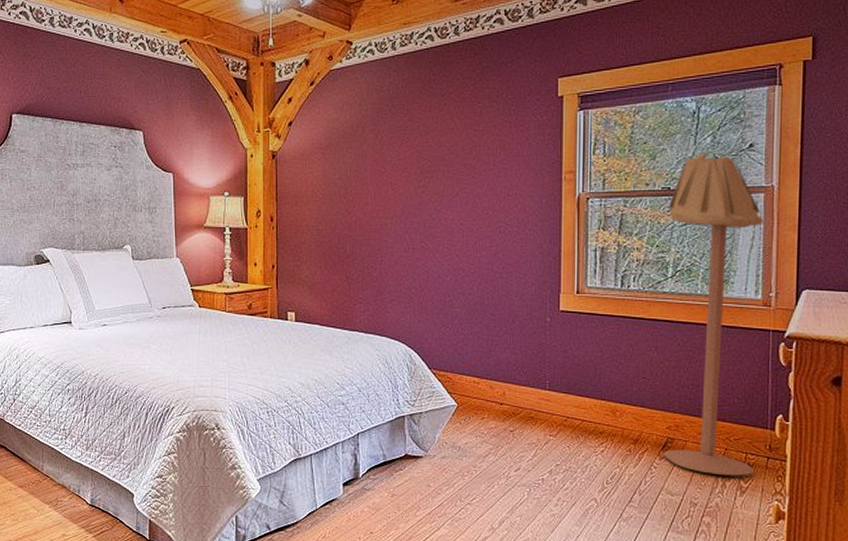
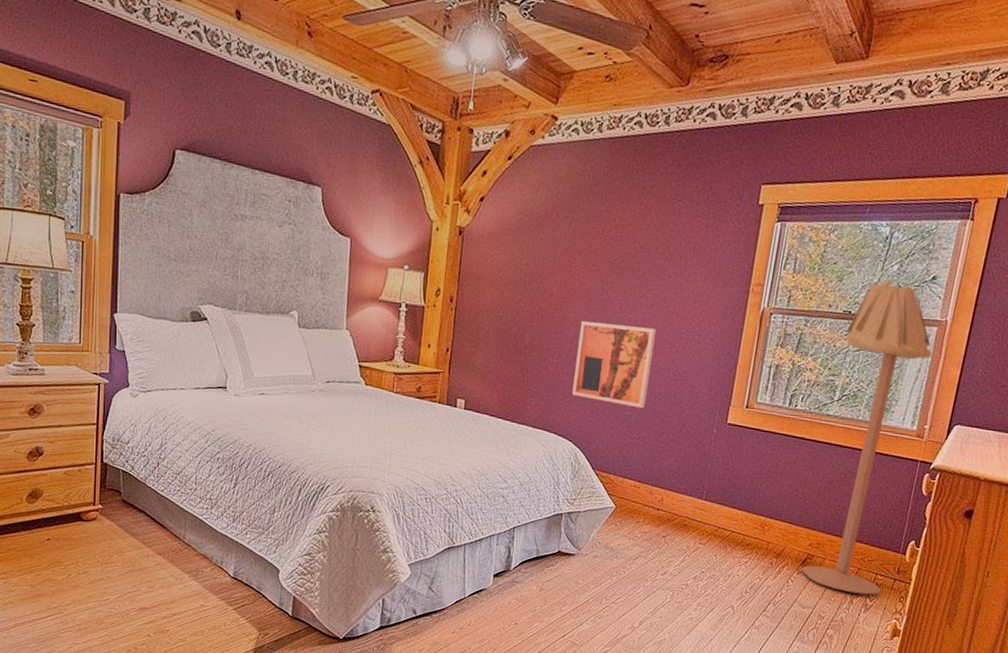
wall art: none [399,225,474,305] -> present [572,321,656,409]

